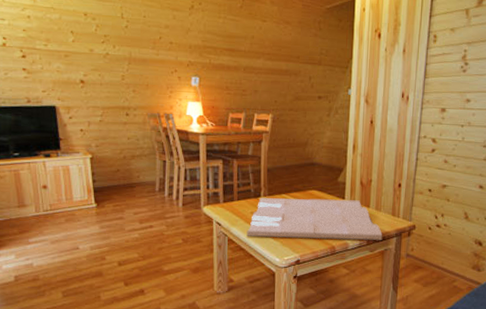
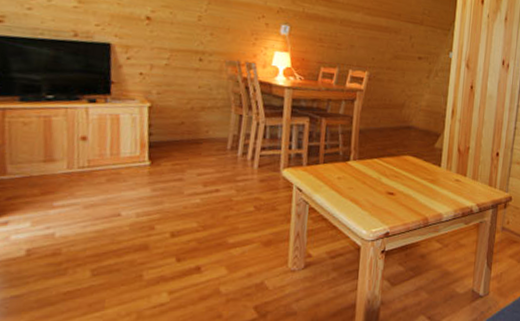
cushion: present [246,198,383,240] -> none [331,162,479,212]

